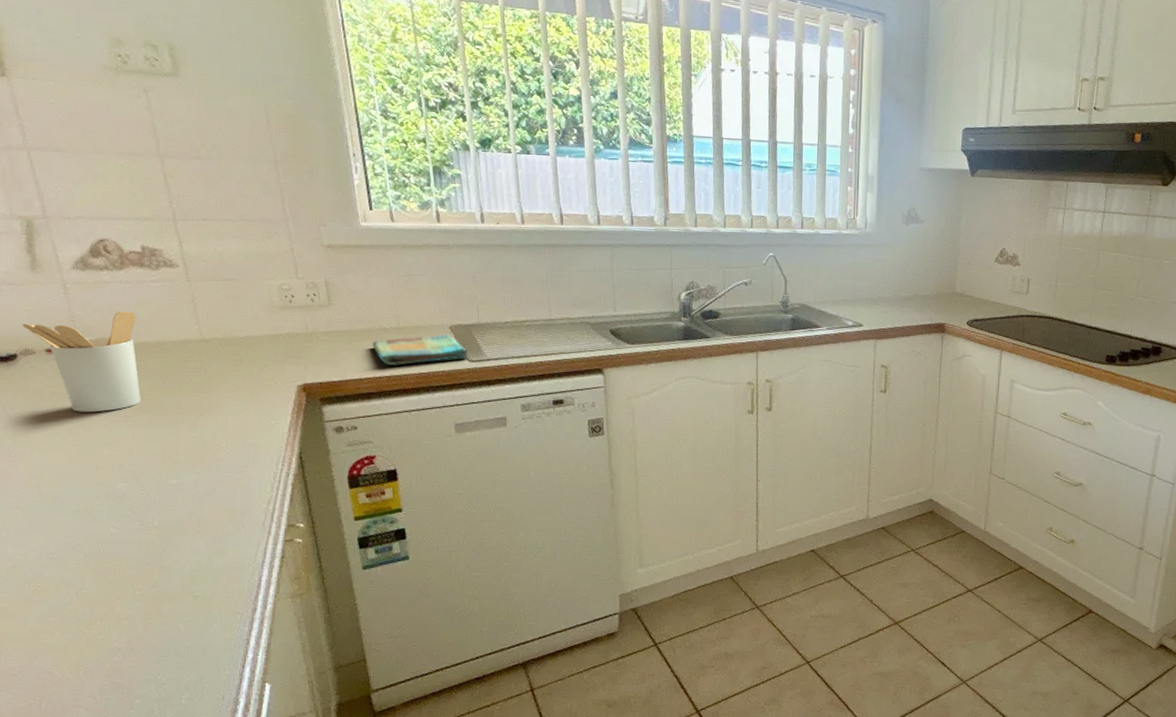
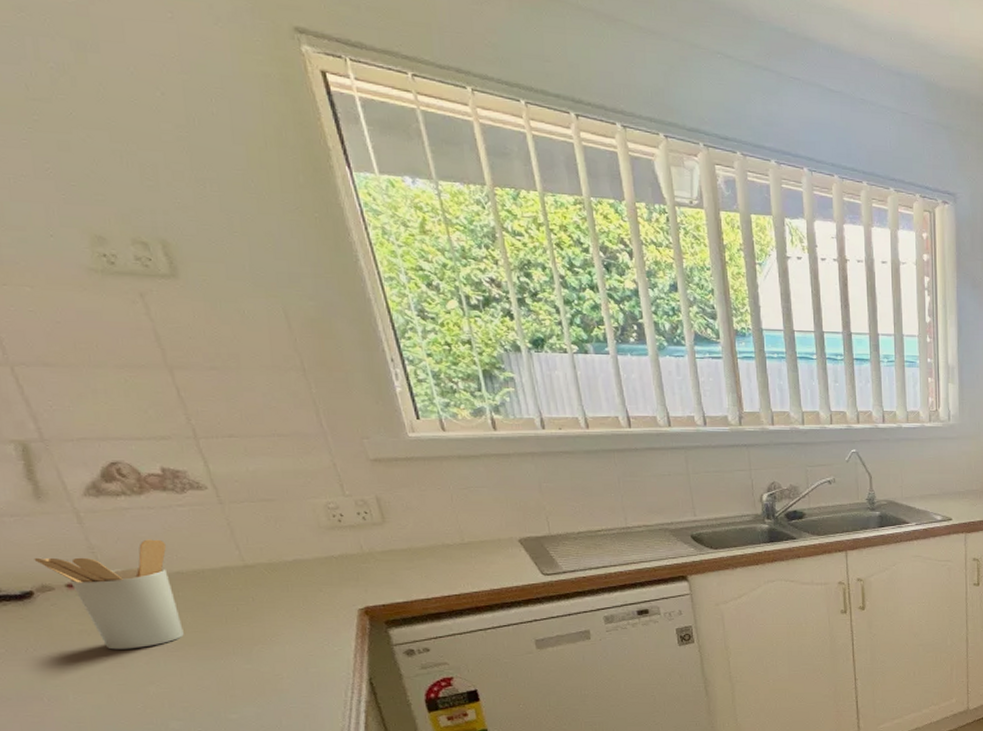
dish towel: present [372,333,469,366] -> none [436,547,543,583]

